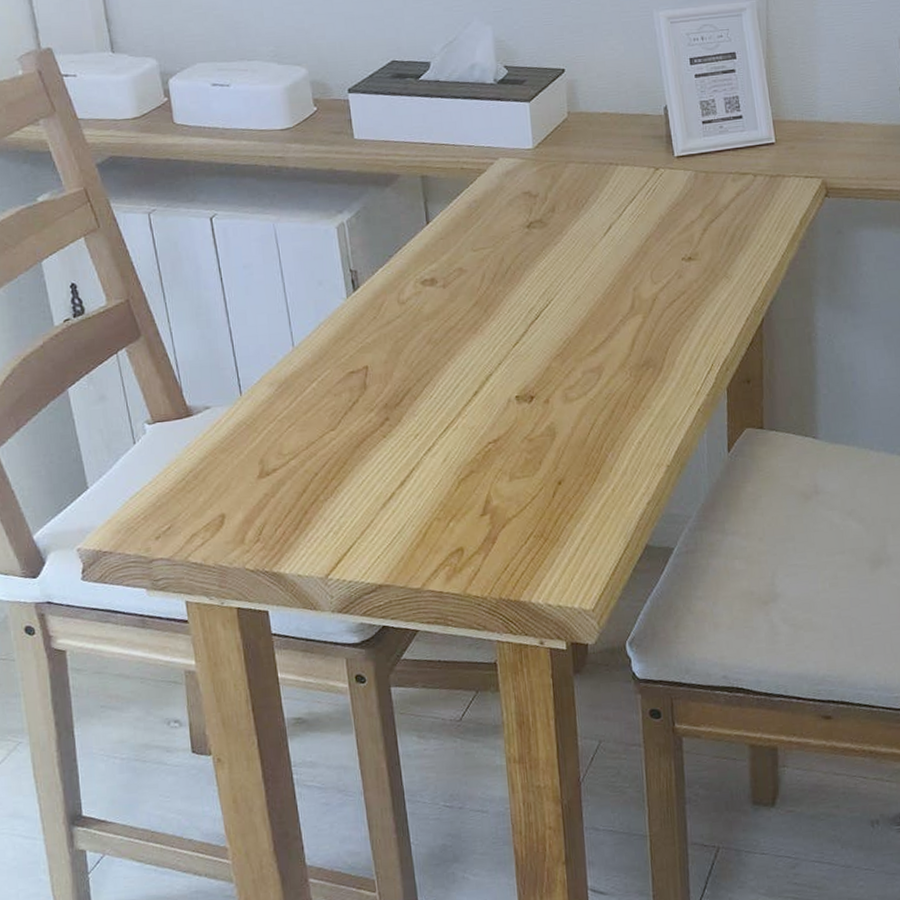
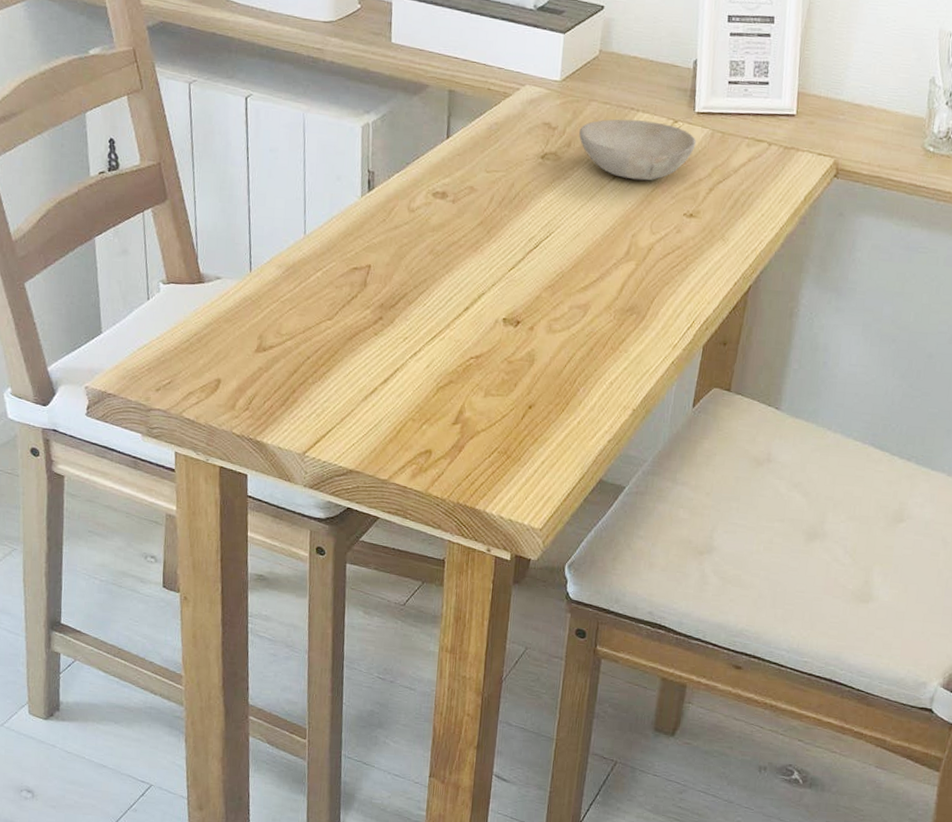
bowl: none [561,172,682,233] -> present [579,119,696,181]

